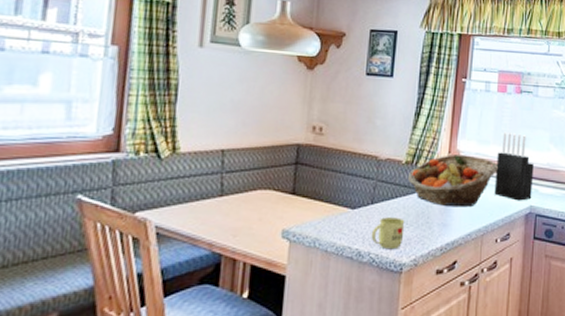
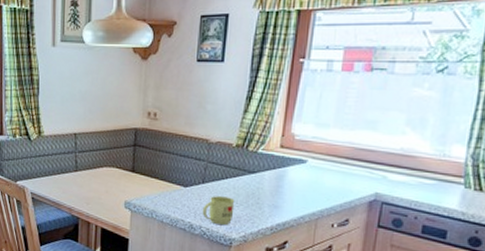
fruit basket: present [407,154,498,208] -> none [237,138,338,191]
knife block: present [494,131,534,201] -> none [332,114,383,187]

